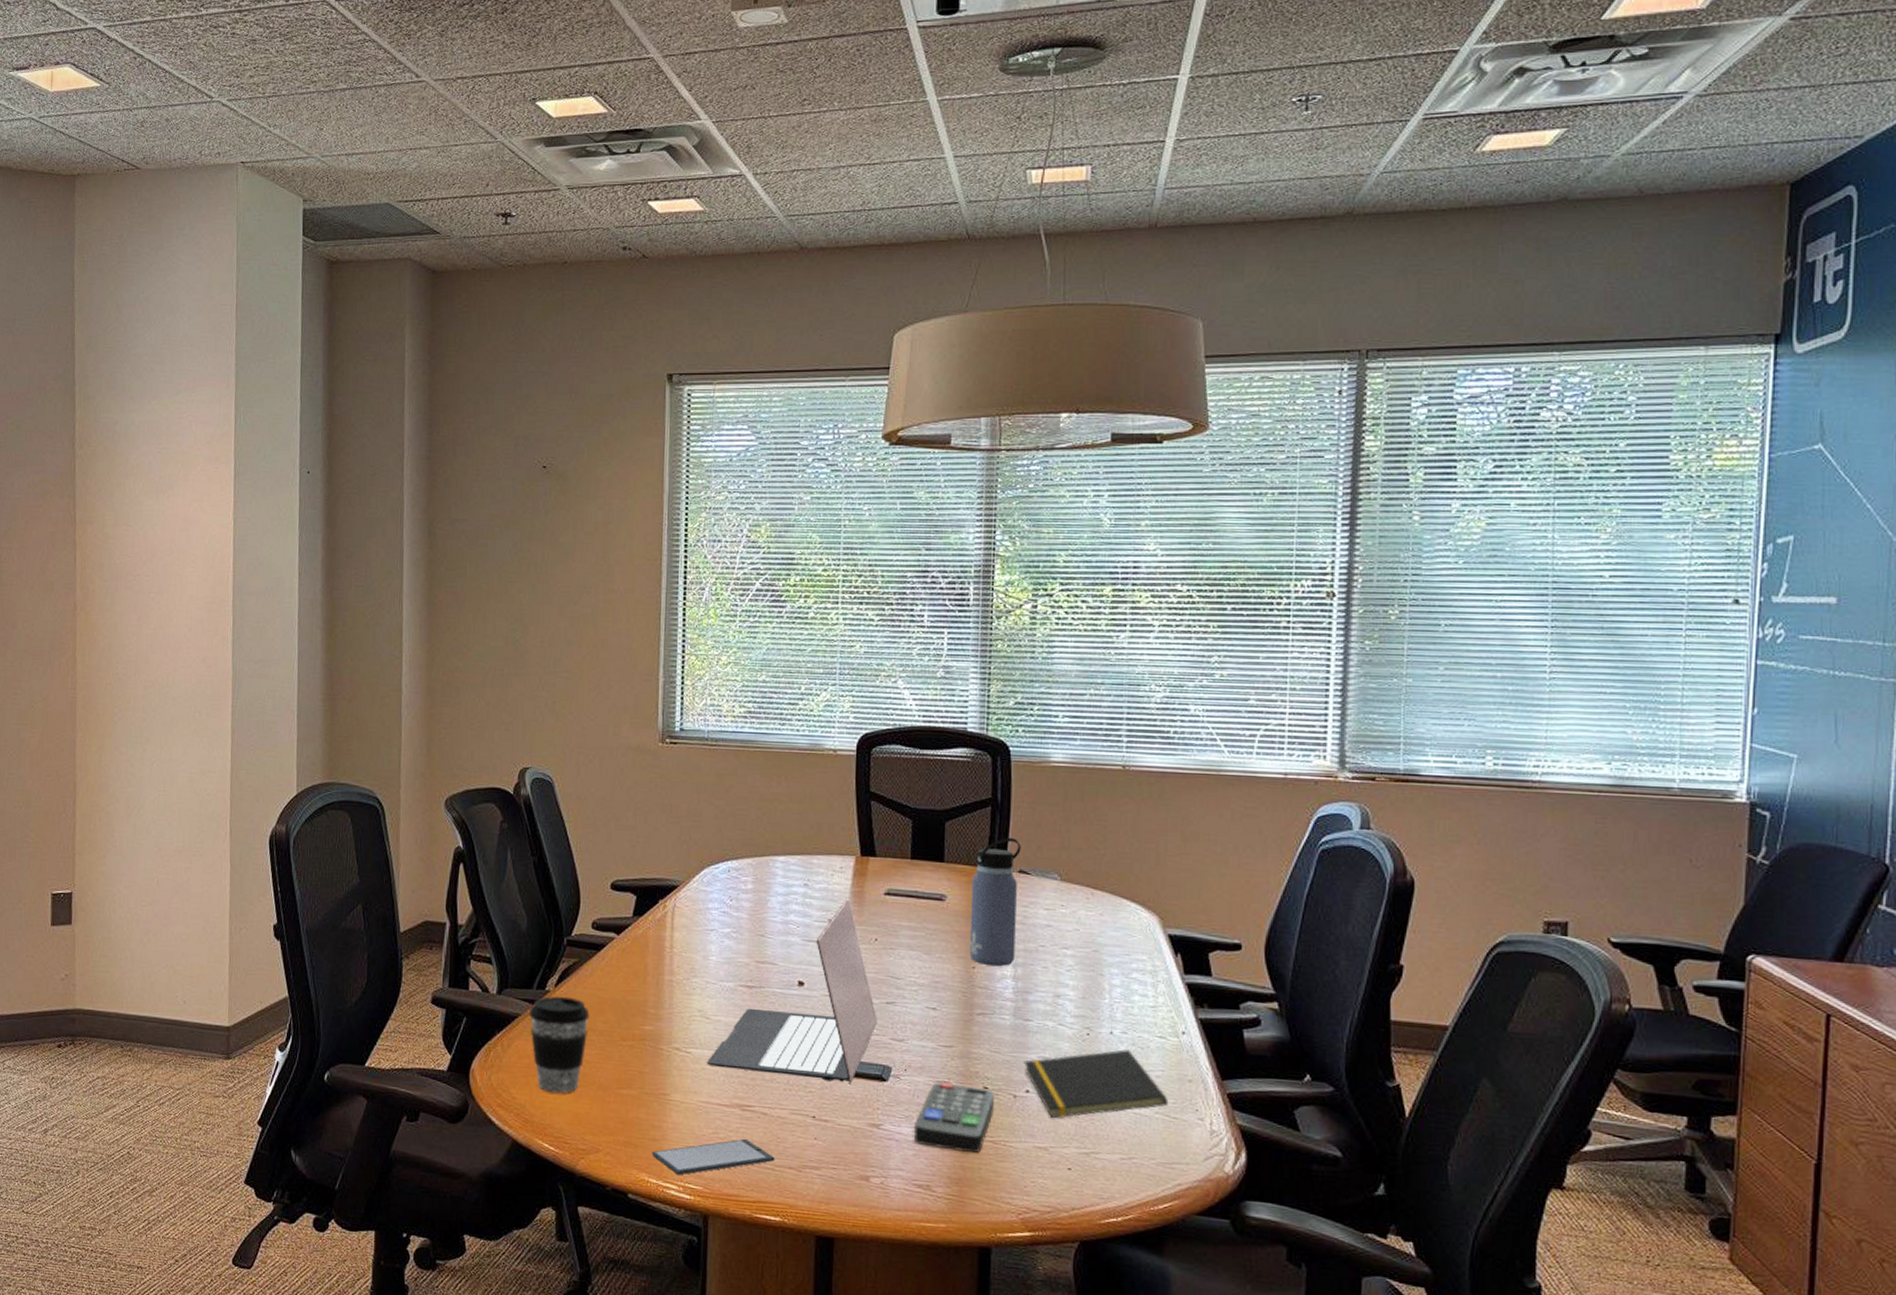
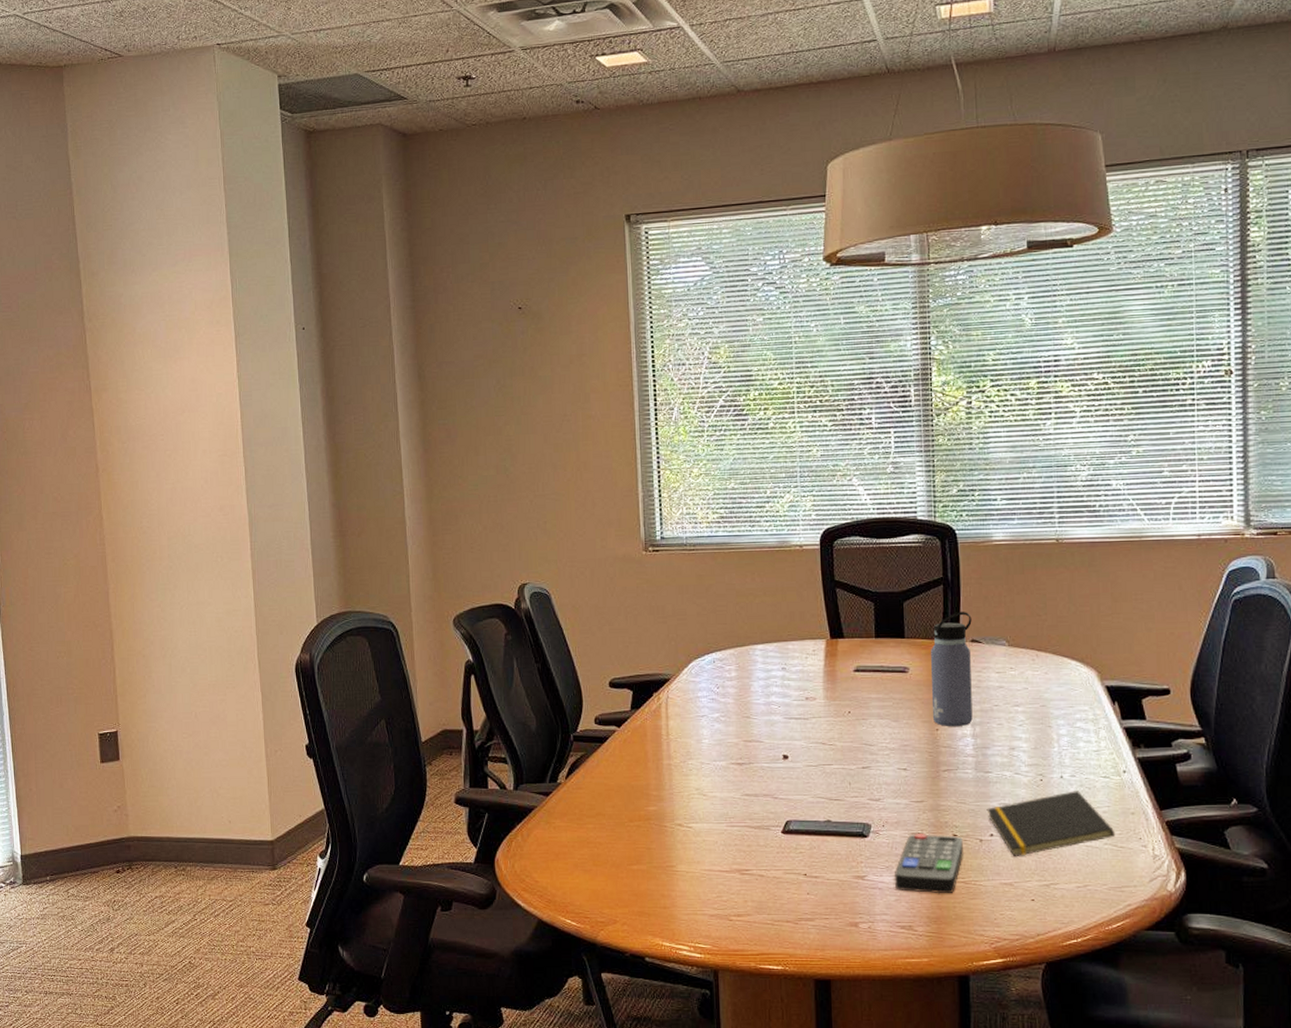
coffee cup: present [529,996,590,1094] -> none [544,787,599,874]
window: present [651,1138,775,1175] -> none [663,899,774,937]
laptop: present [707,899,878,1084] -> none [707,678,856,843]

